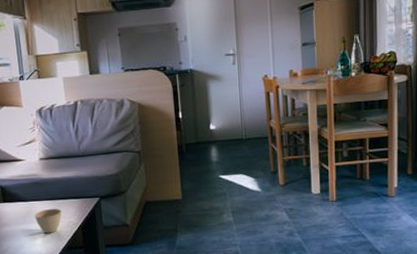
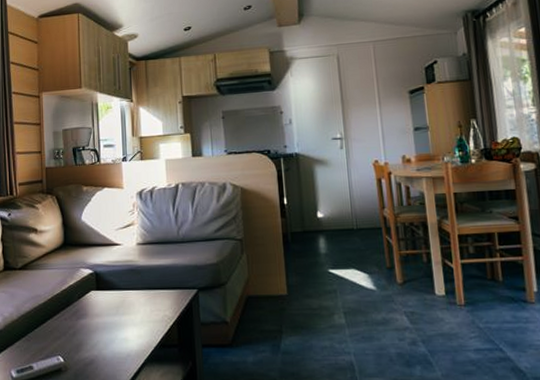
cup: present [34,208,62,234] -> none [128,299,157,328]

